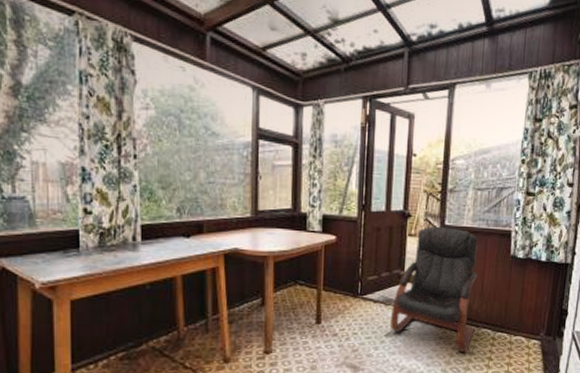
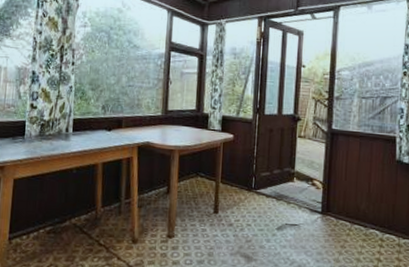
armchair: present [391,227,478,353] -> none [282,130,364,252]

